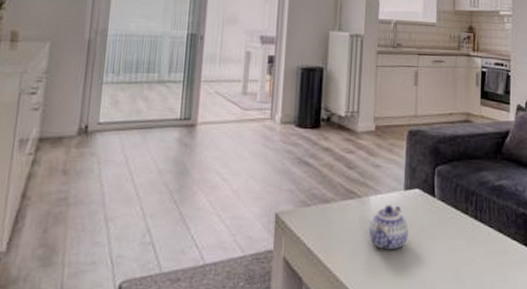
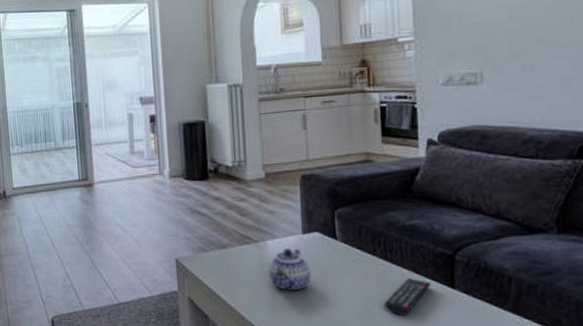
remote control: none [472,238,513,276] -> present [384,278,432,315]

